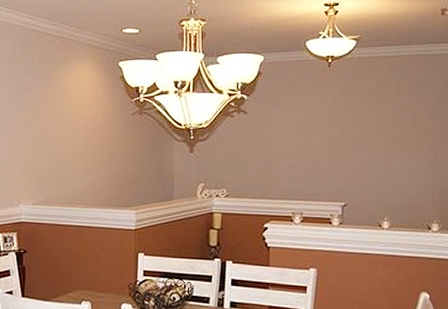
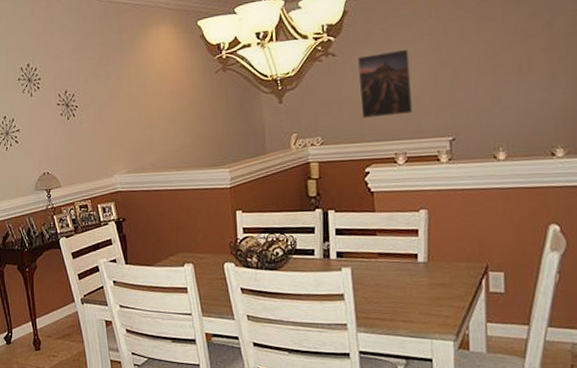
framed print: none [265,115,313,176] -> present [358,48,414,118]

